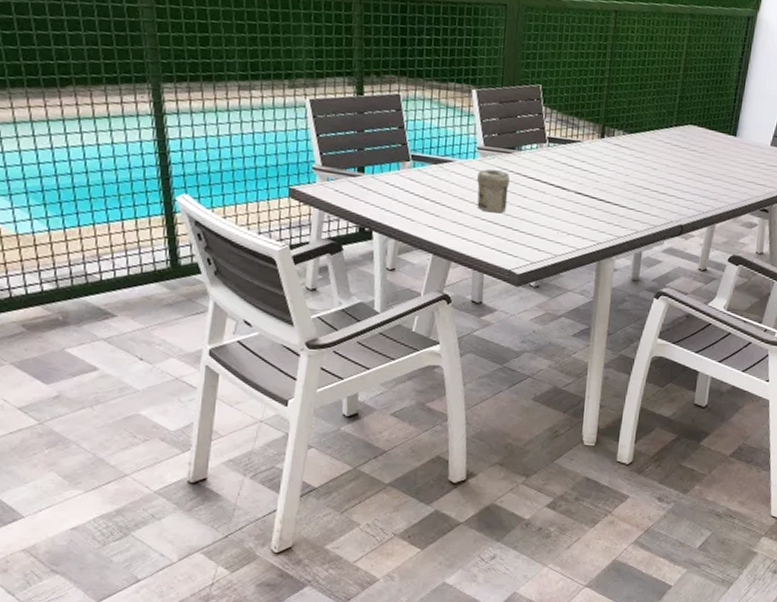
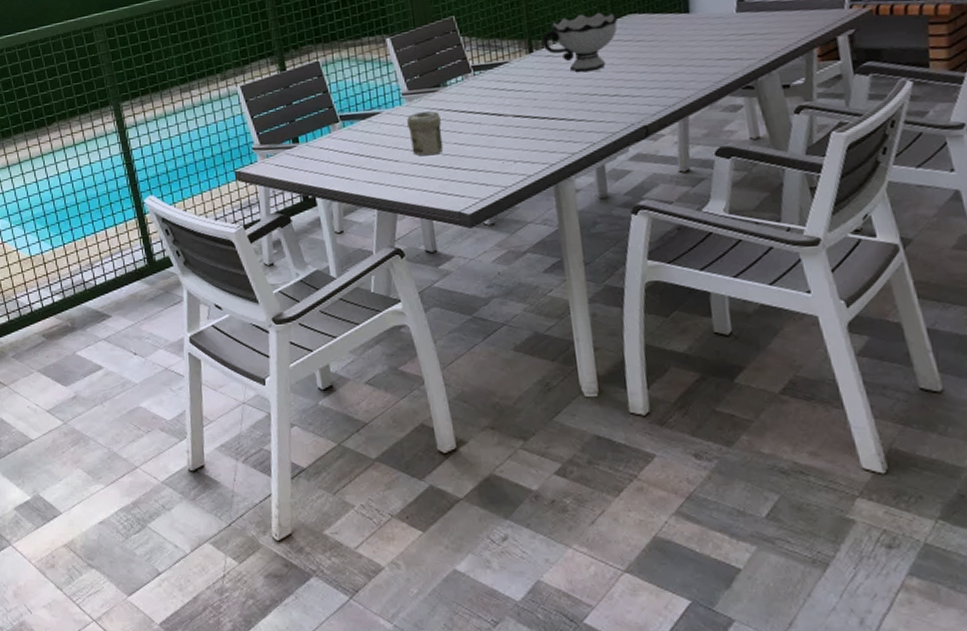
bowl: none [613,113,681,168] -> present [541,12,618,73]

